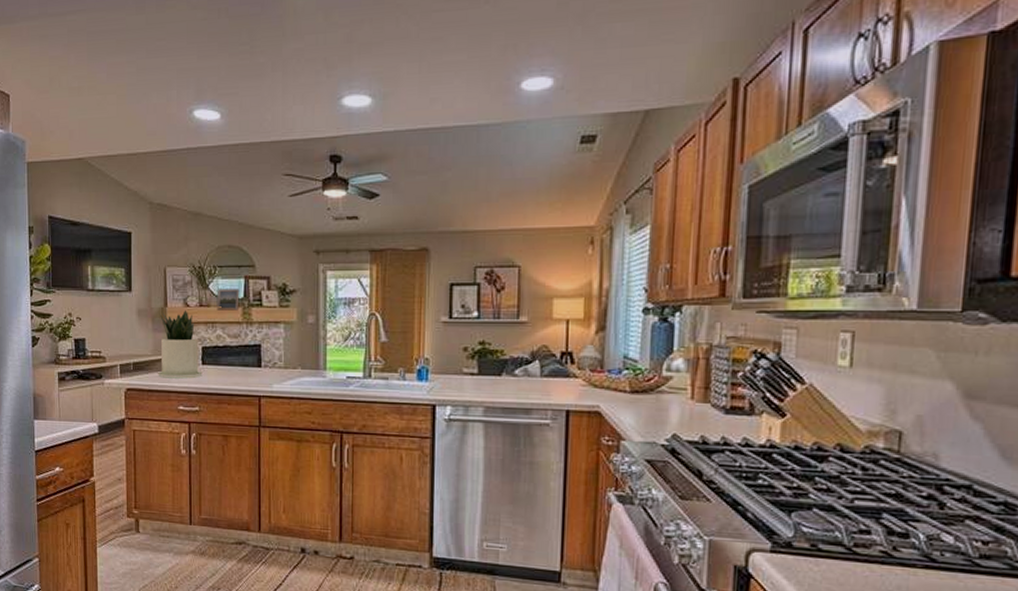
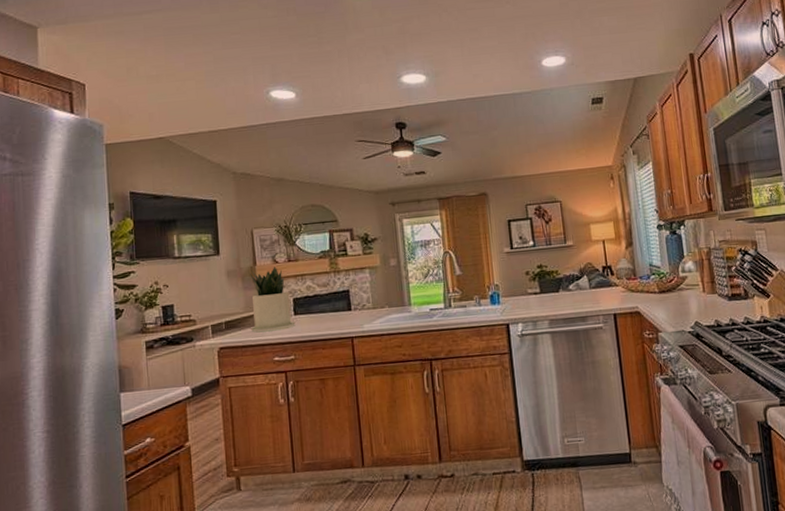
picture frame: present [216,289,240,311] -> none [304,242,326,264]

